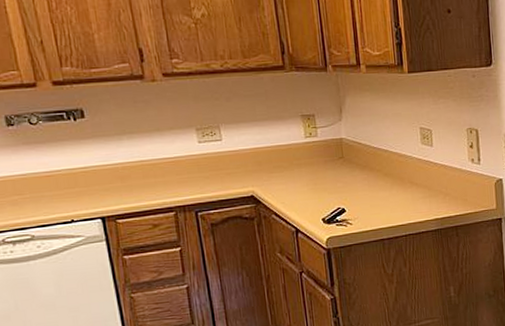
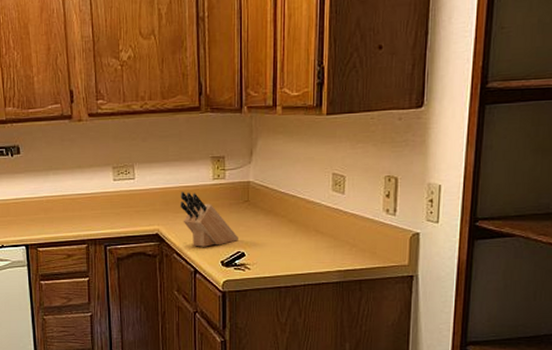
knife block: none [272,151,338,206] -> present [180,192,240,247]

